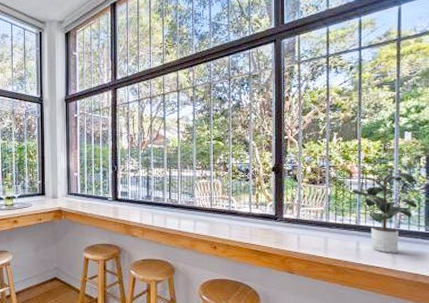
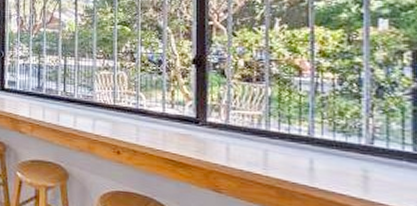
potted plant: present [351,172,421,253] -> none [301,71,406,178]

